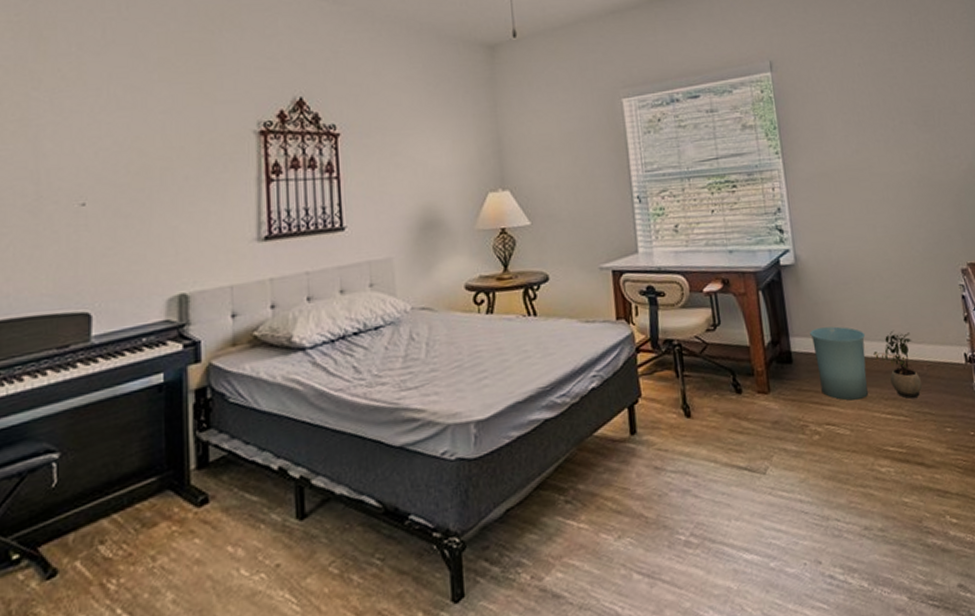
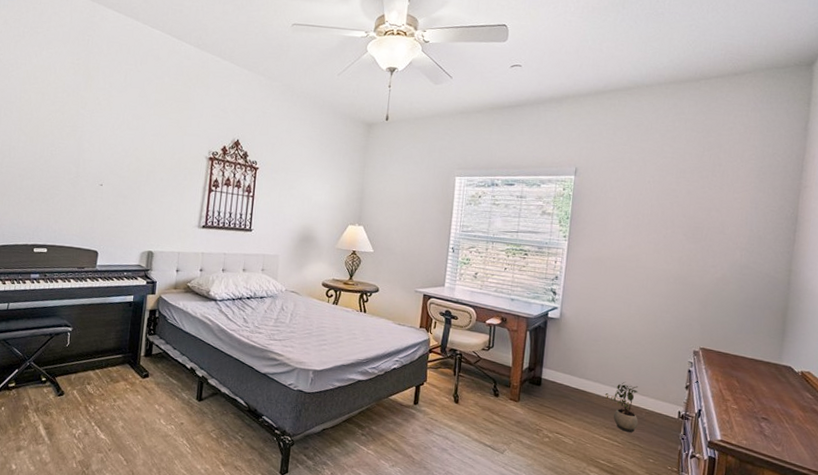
waste bin: present [810,326,868,401] -> none [558,366,602,423]

